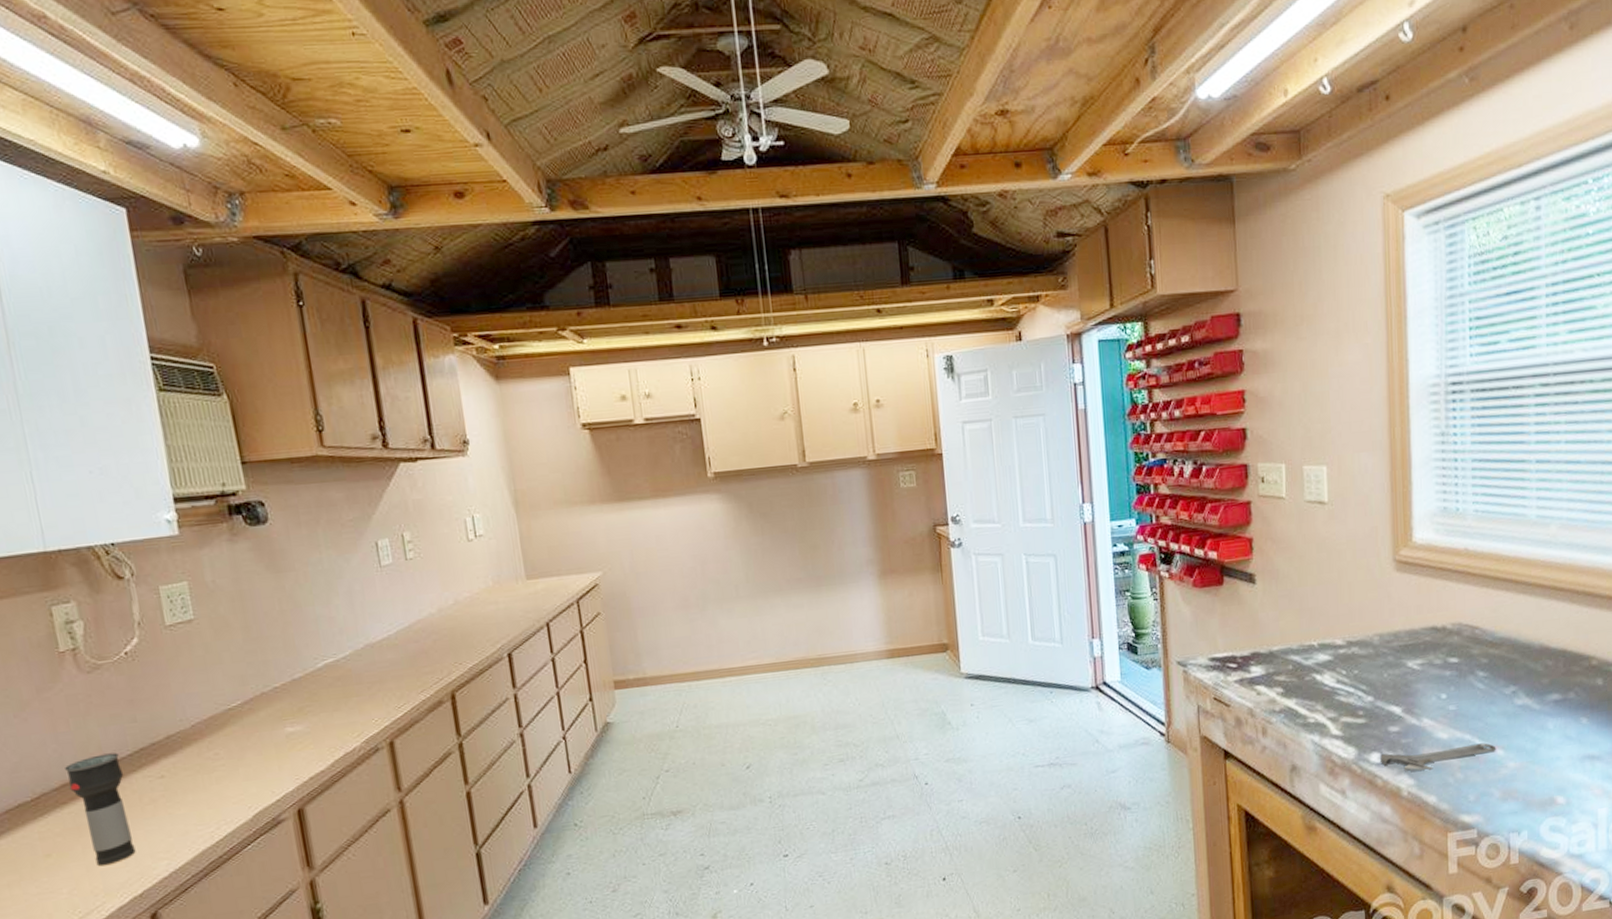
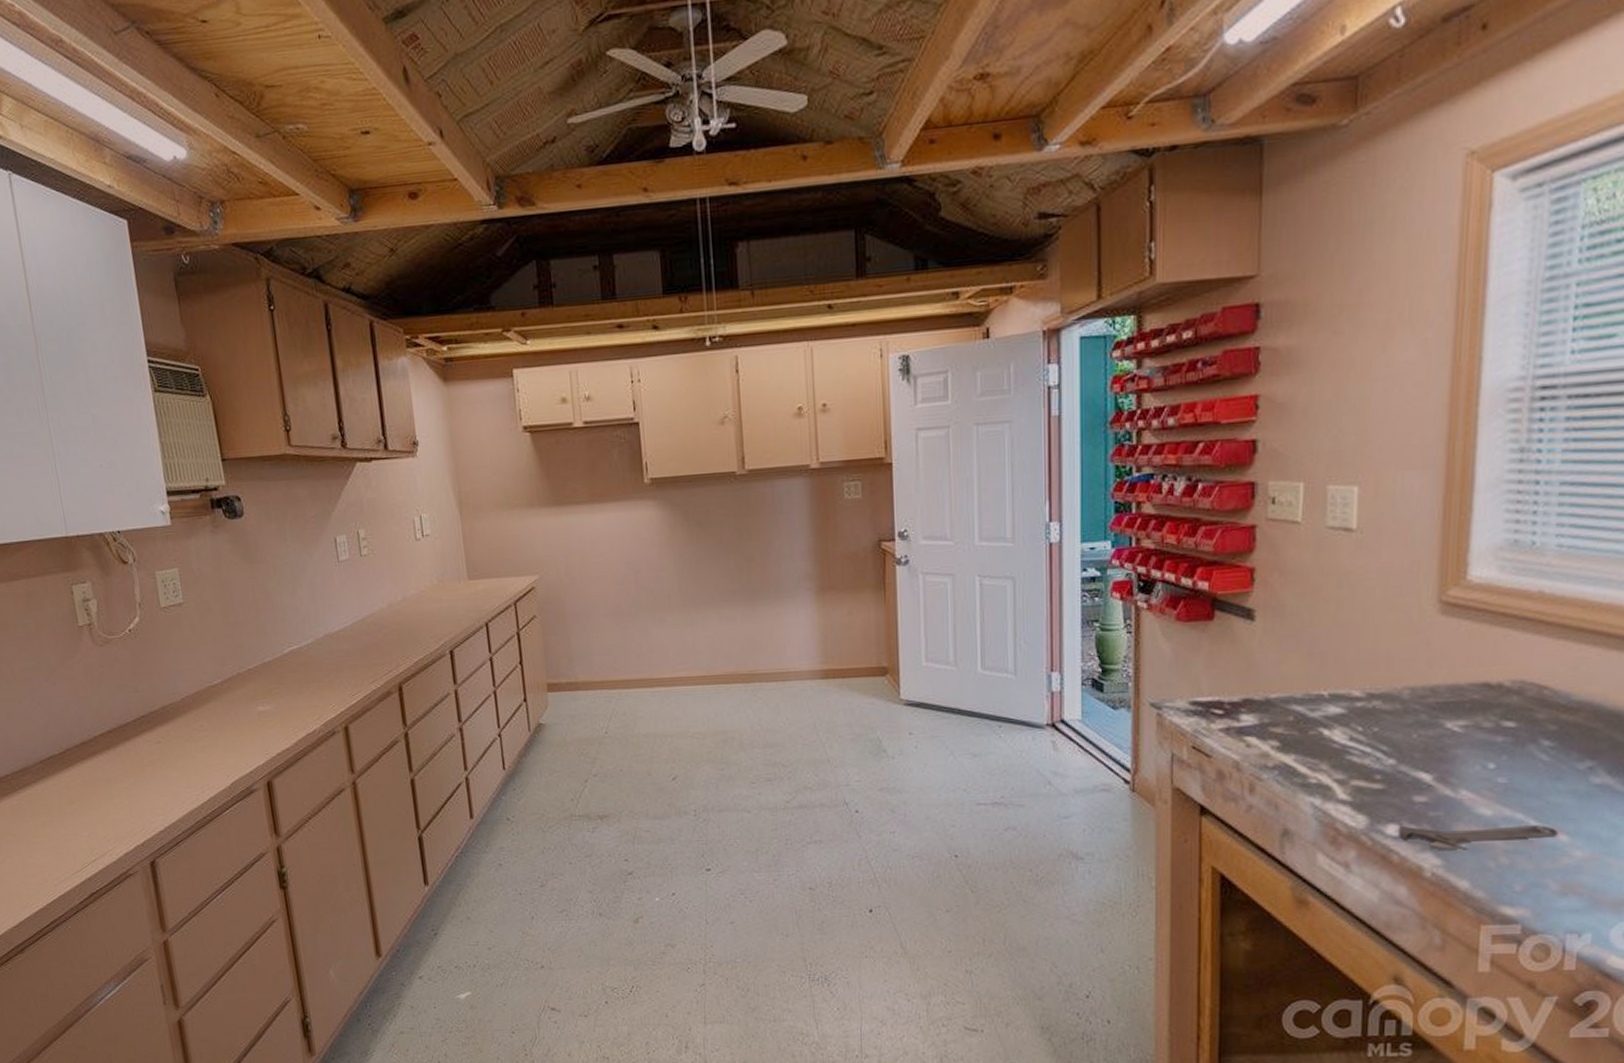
flashlight: present [65,752,136,867] -> none [84,718,139,816]

